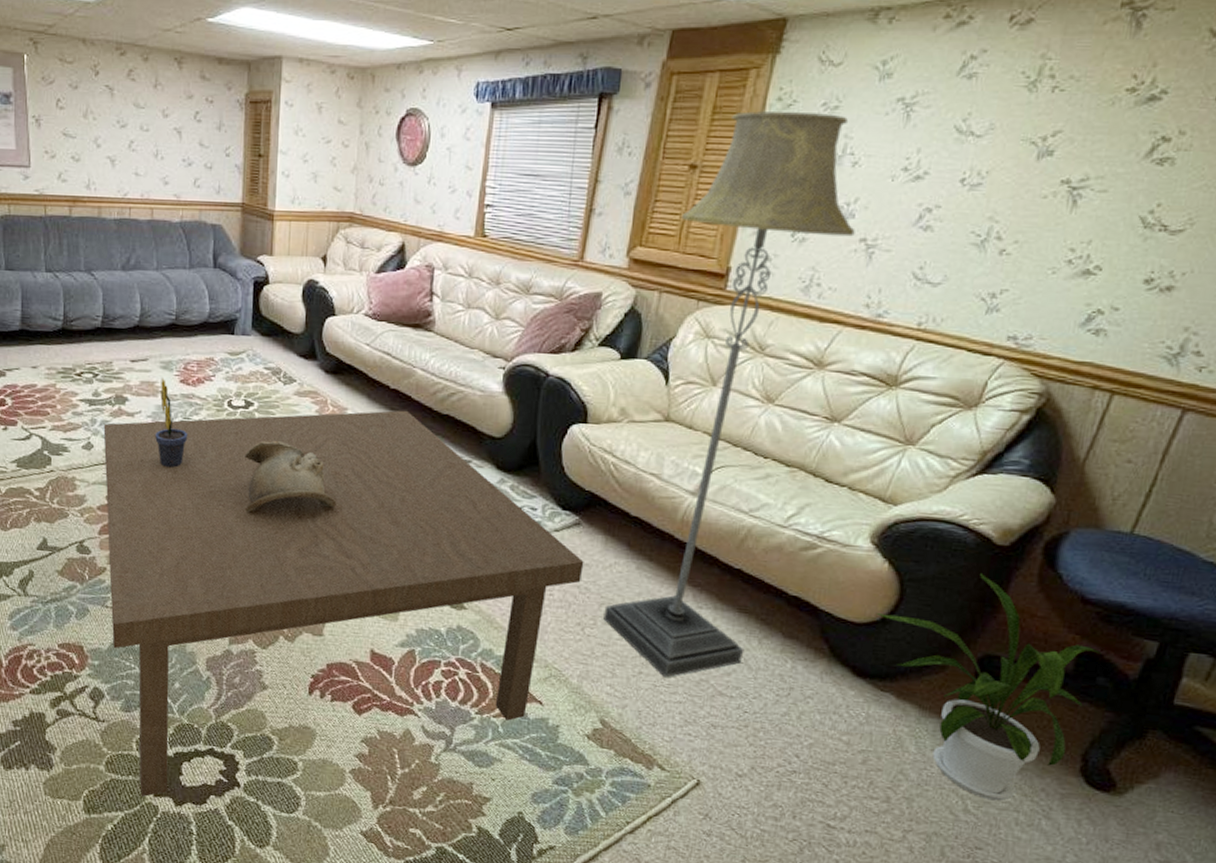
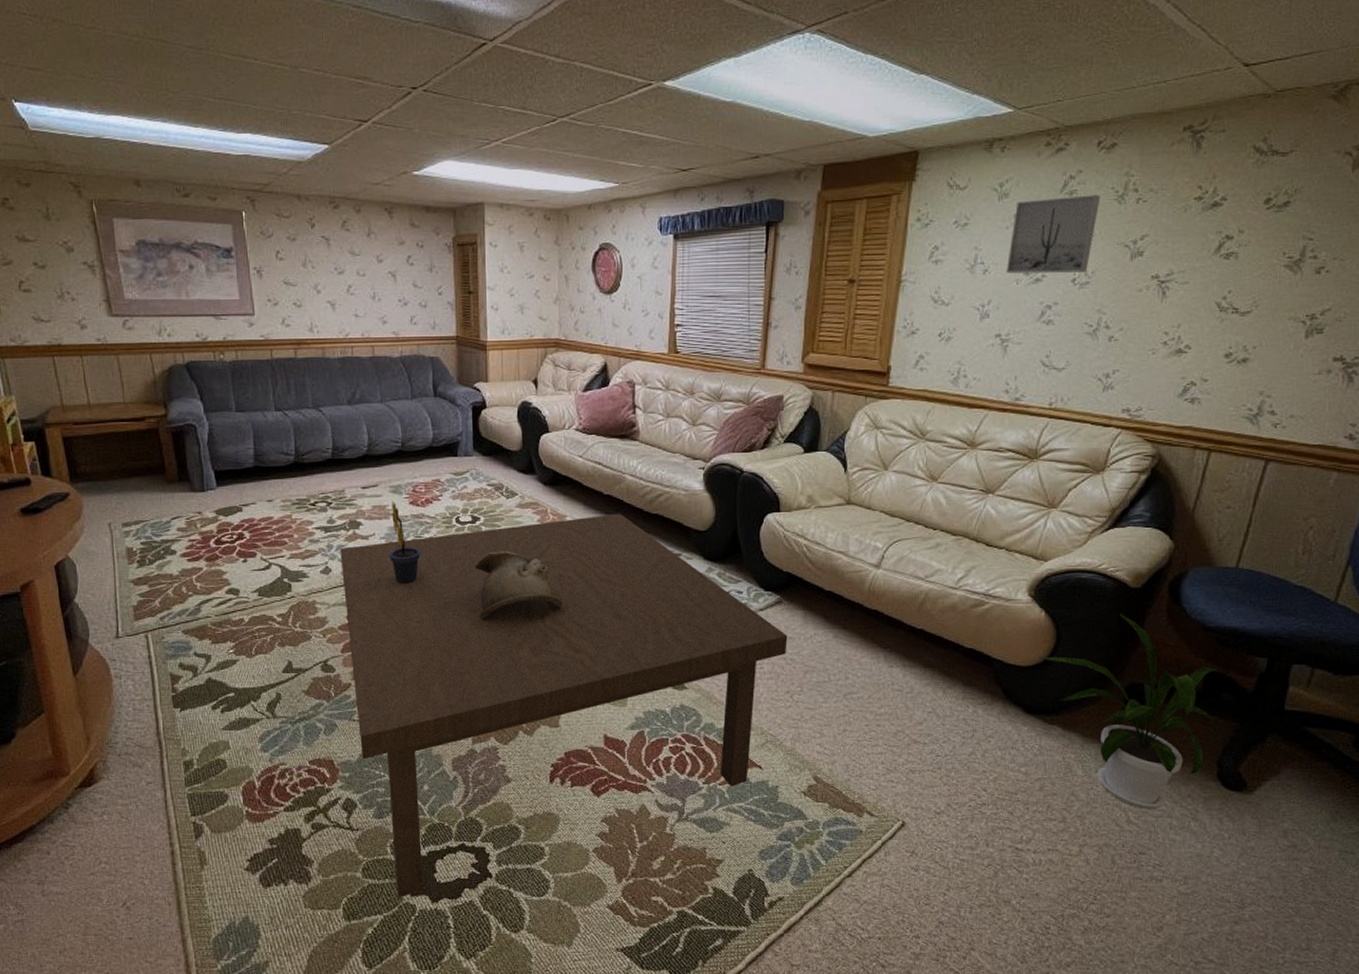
floor lamp: present [603,111,855,678] -> none [809,230,991,733]
wall art: none [880,79,1007,171] -> present [1006,195,1101,274]

